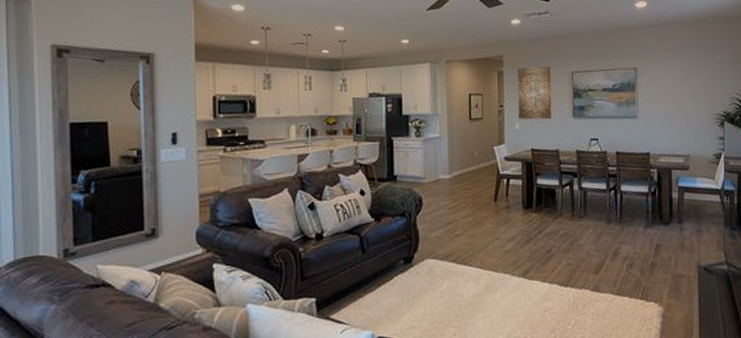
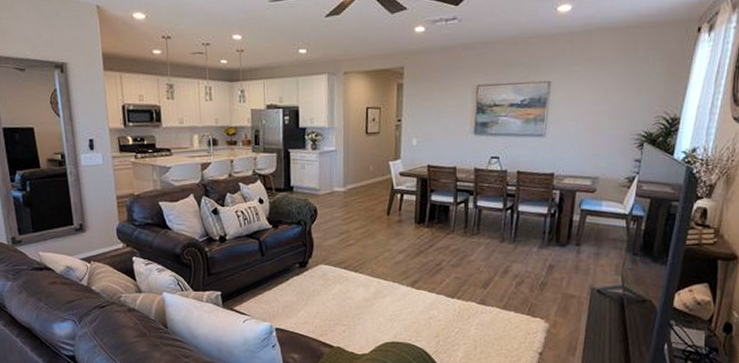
wall art: present [517,66,552,120] -> none [416,79,454,136]

